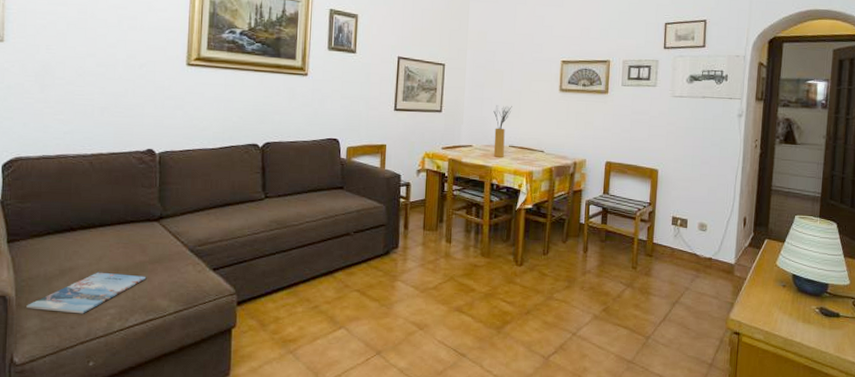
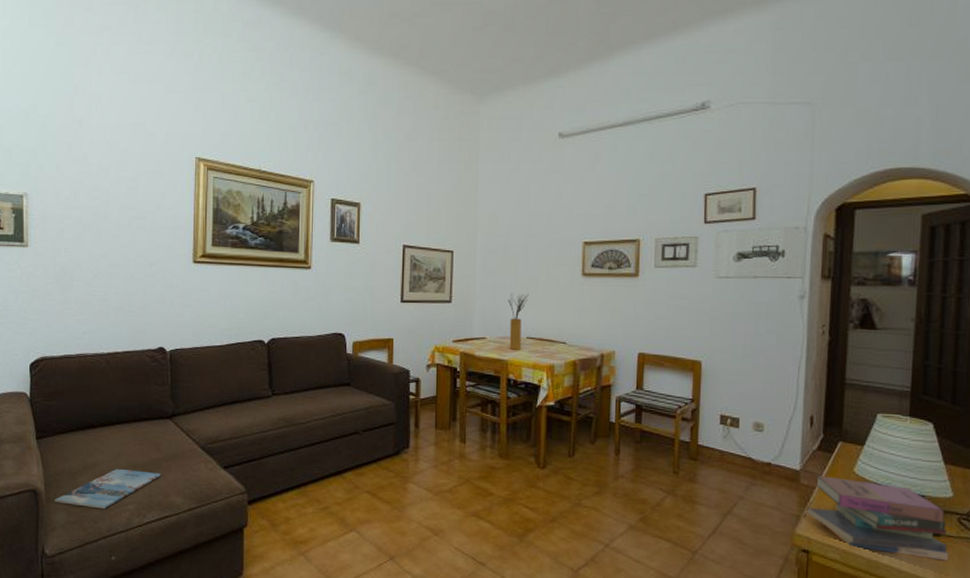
books: none [739,268,846,338] -> present [807,475,949,561]

